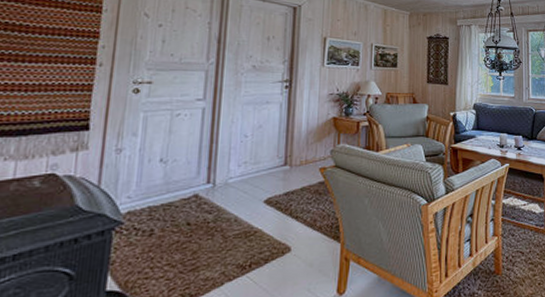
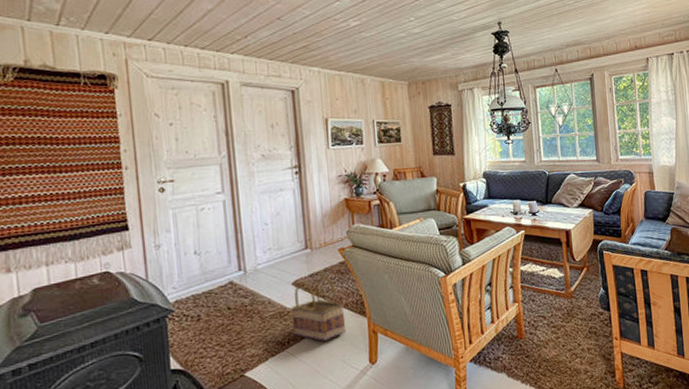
basket: none [257,195,318,267] -> present [291,276,346,341]

